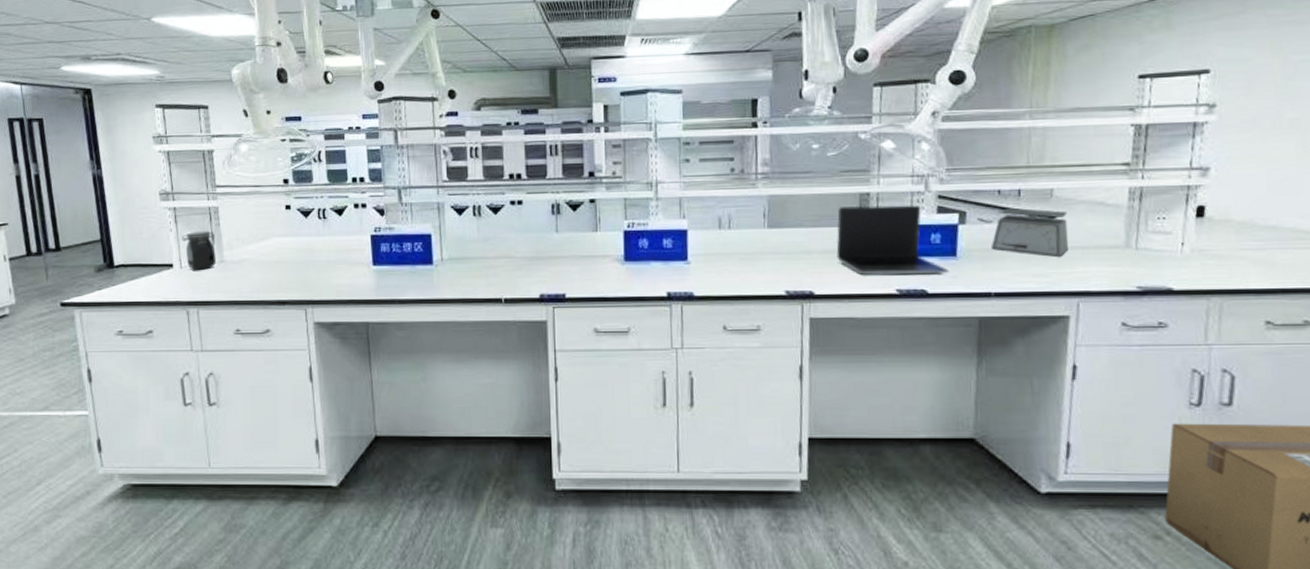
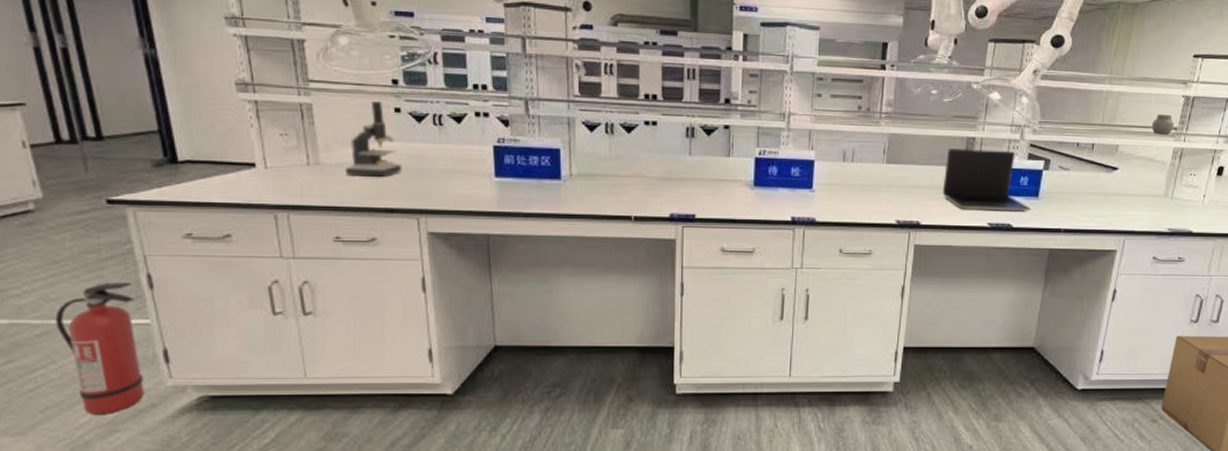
fire extinguisher: none [19,376,81,500] -> present [55,281,144,414]
jar: present [182,230,216,270] -> none [266,128,309,172]
microscope: none [244,199,292,272] -> present [345,100,402,178]
scale: present [990,207,1069,258] -> none [1065,158,1126,203]
jar: none [1094,148,1126,173] -> present [1151,113,1175,135]

